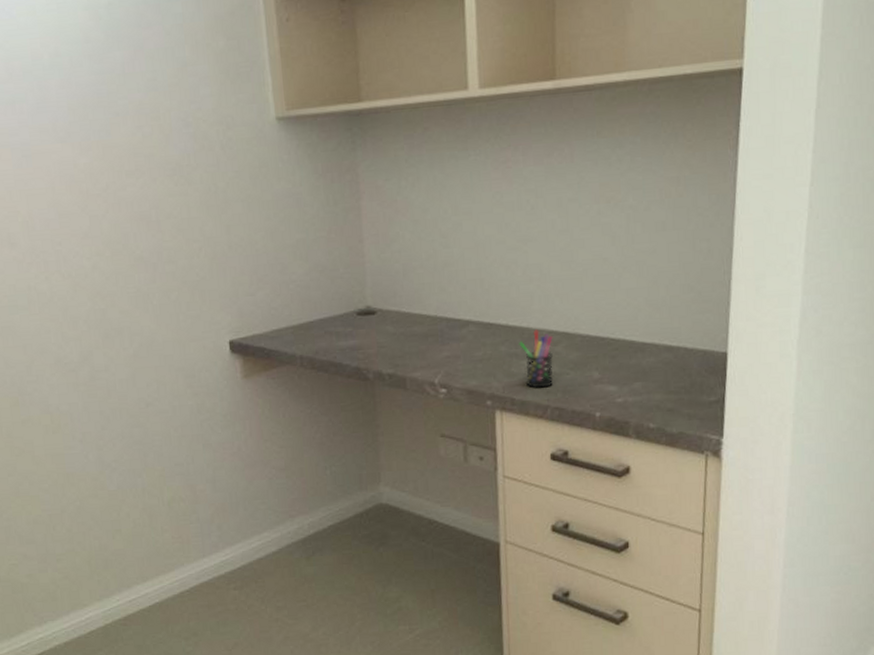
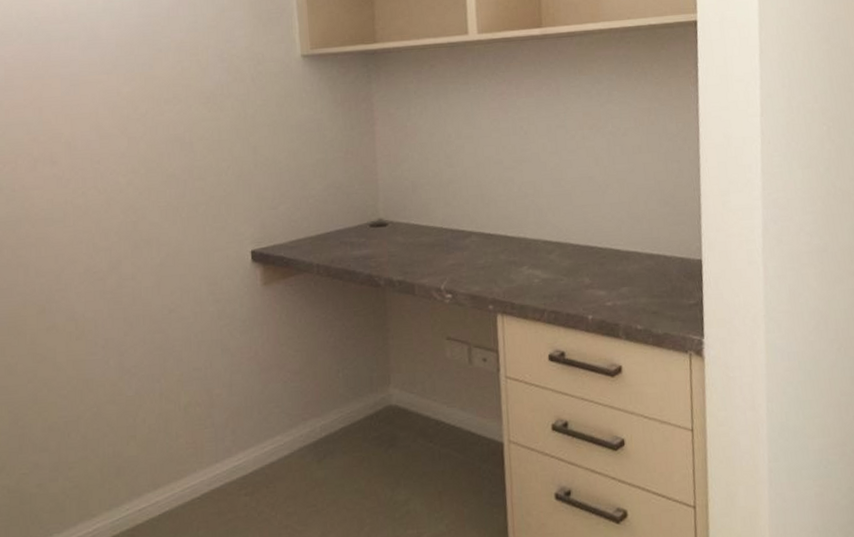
pen holder: present [519,329,553,388] -> none [517,239,549,293]

